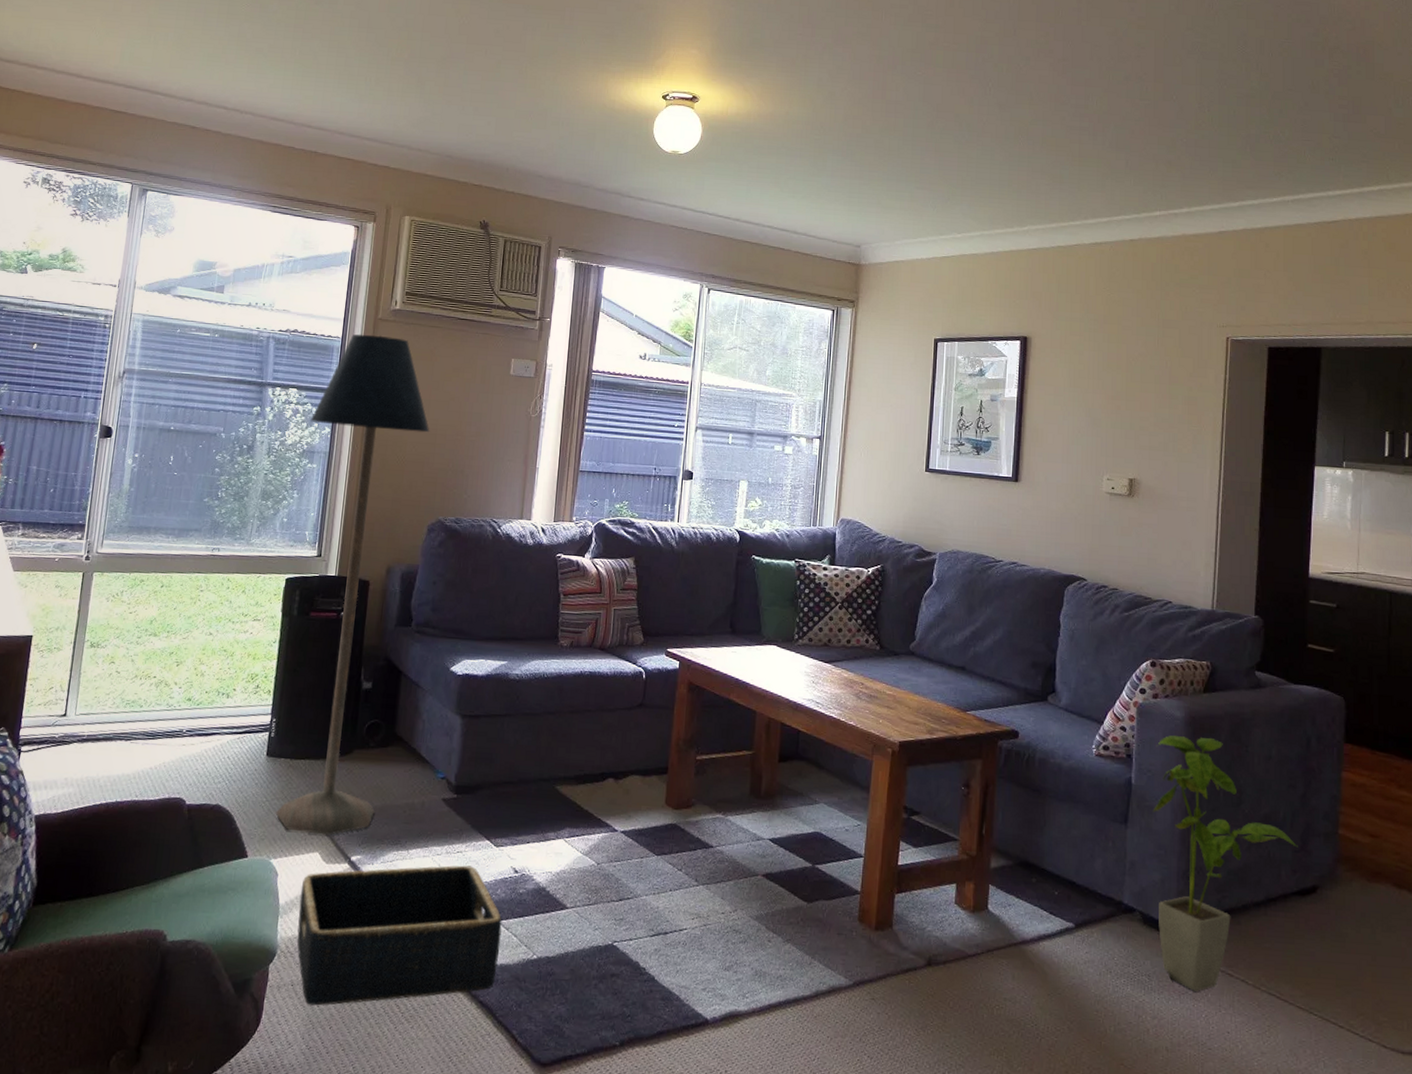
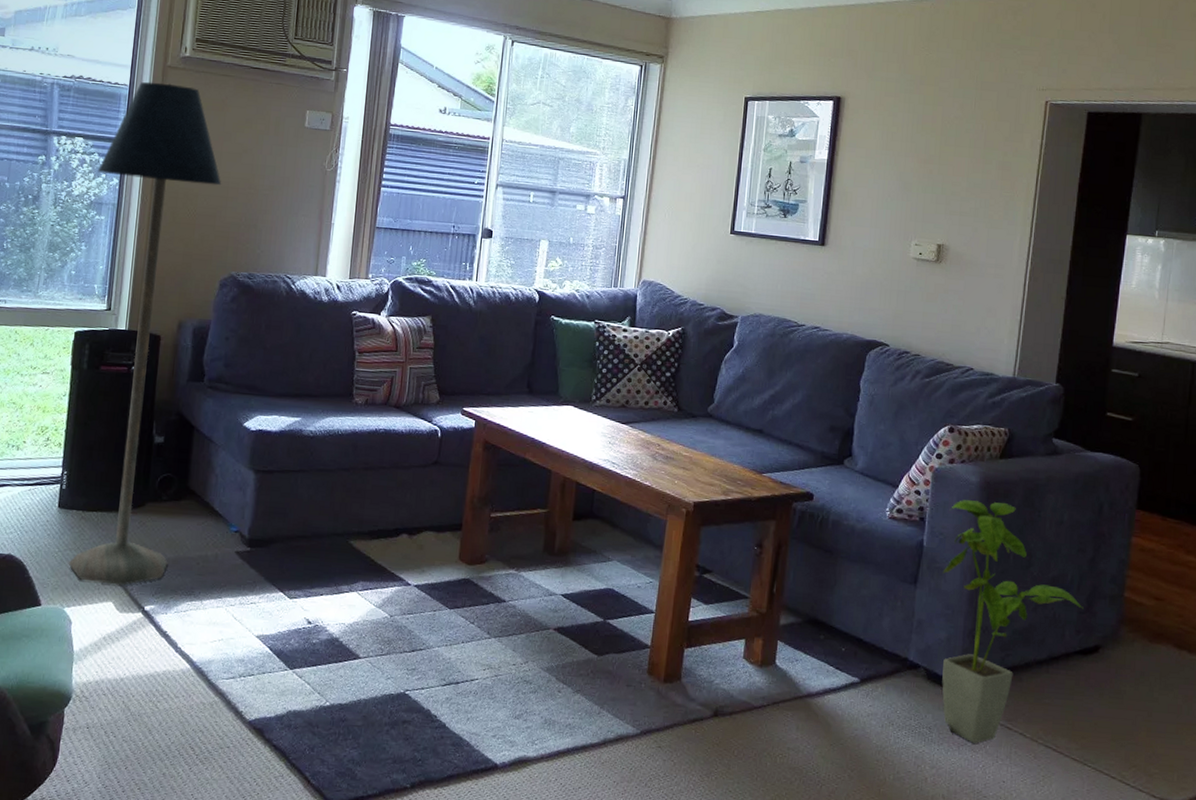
basket: present [297,865,502,1006] -> none [91,616,296,748]

